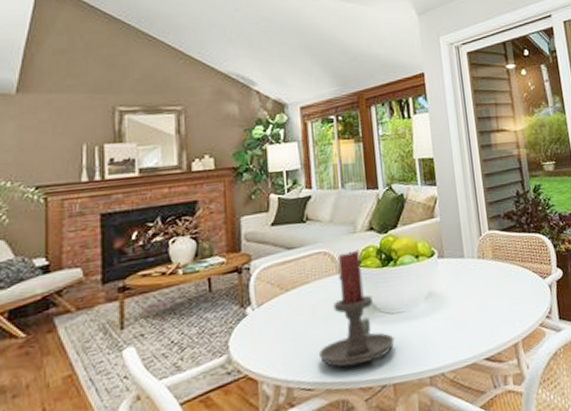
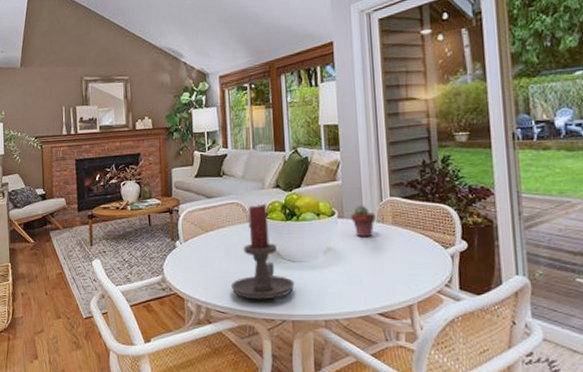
potted succulent: none [451,241,476,277] -> present [351,205,375,237]

